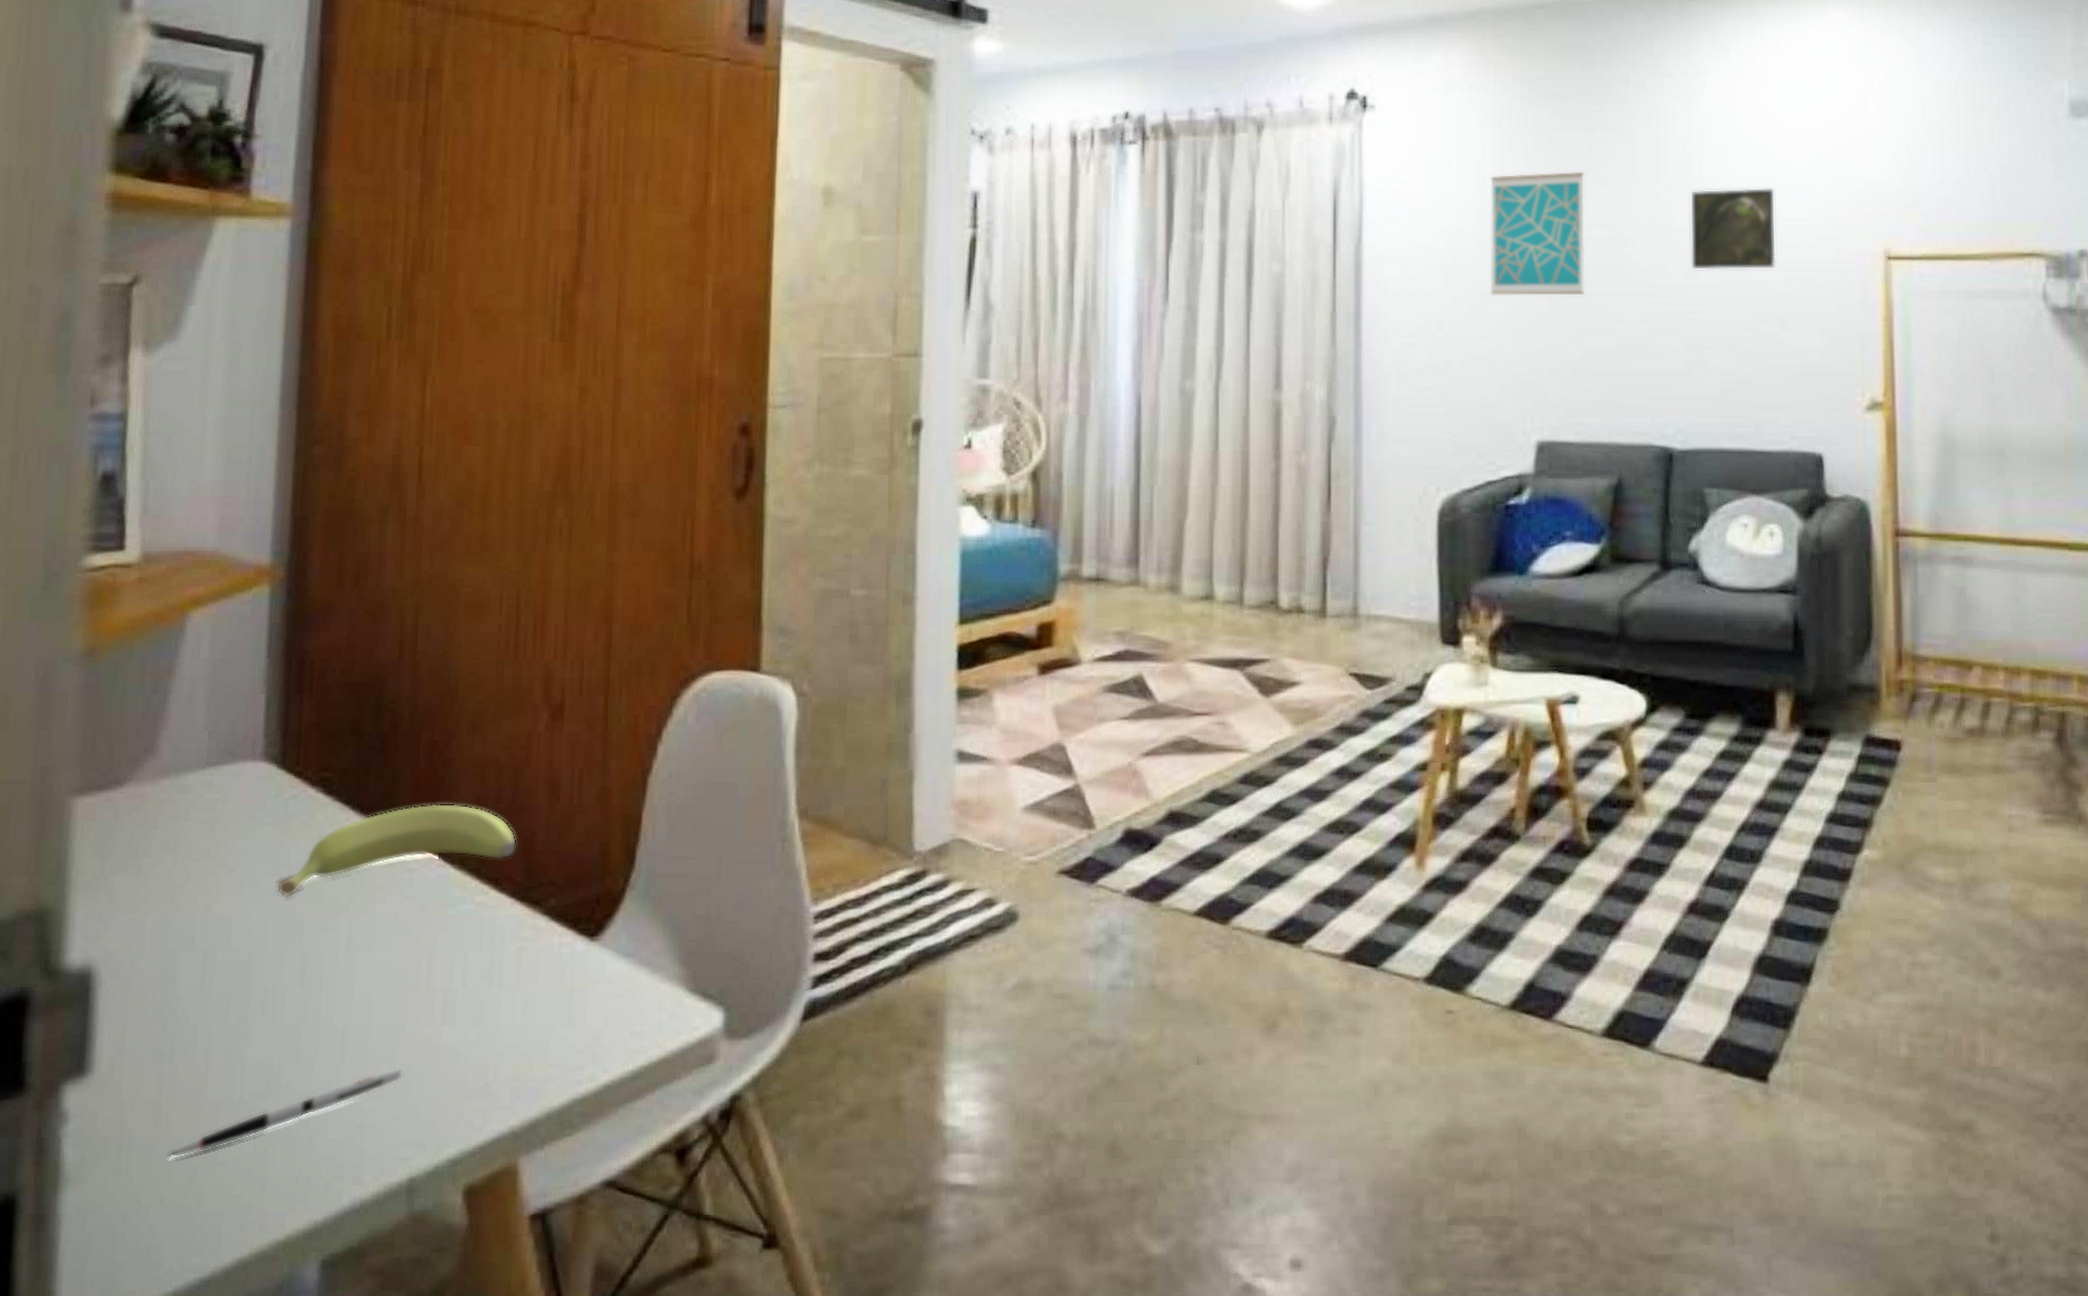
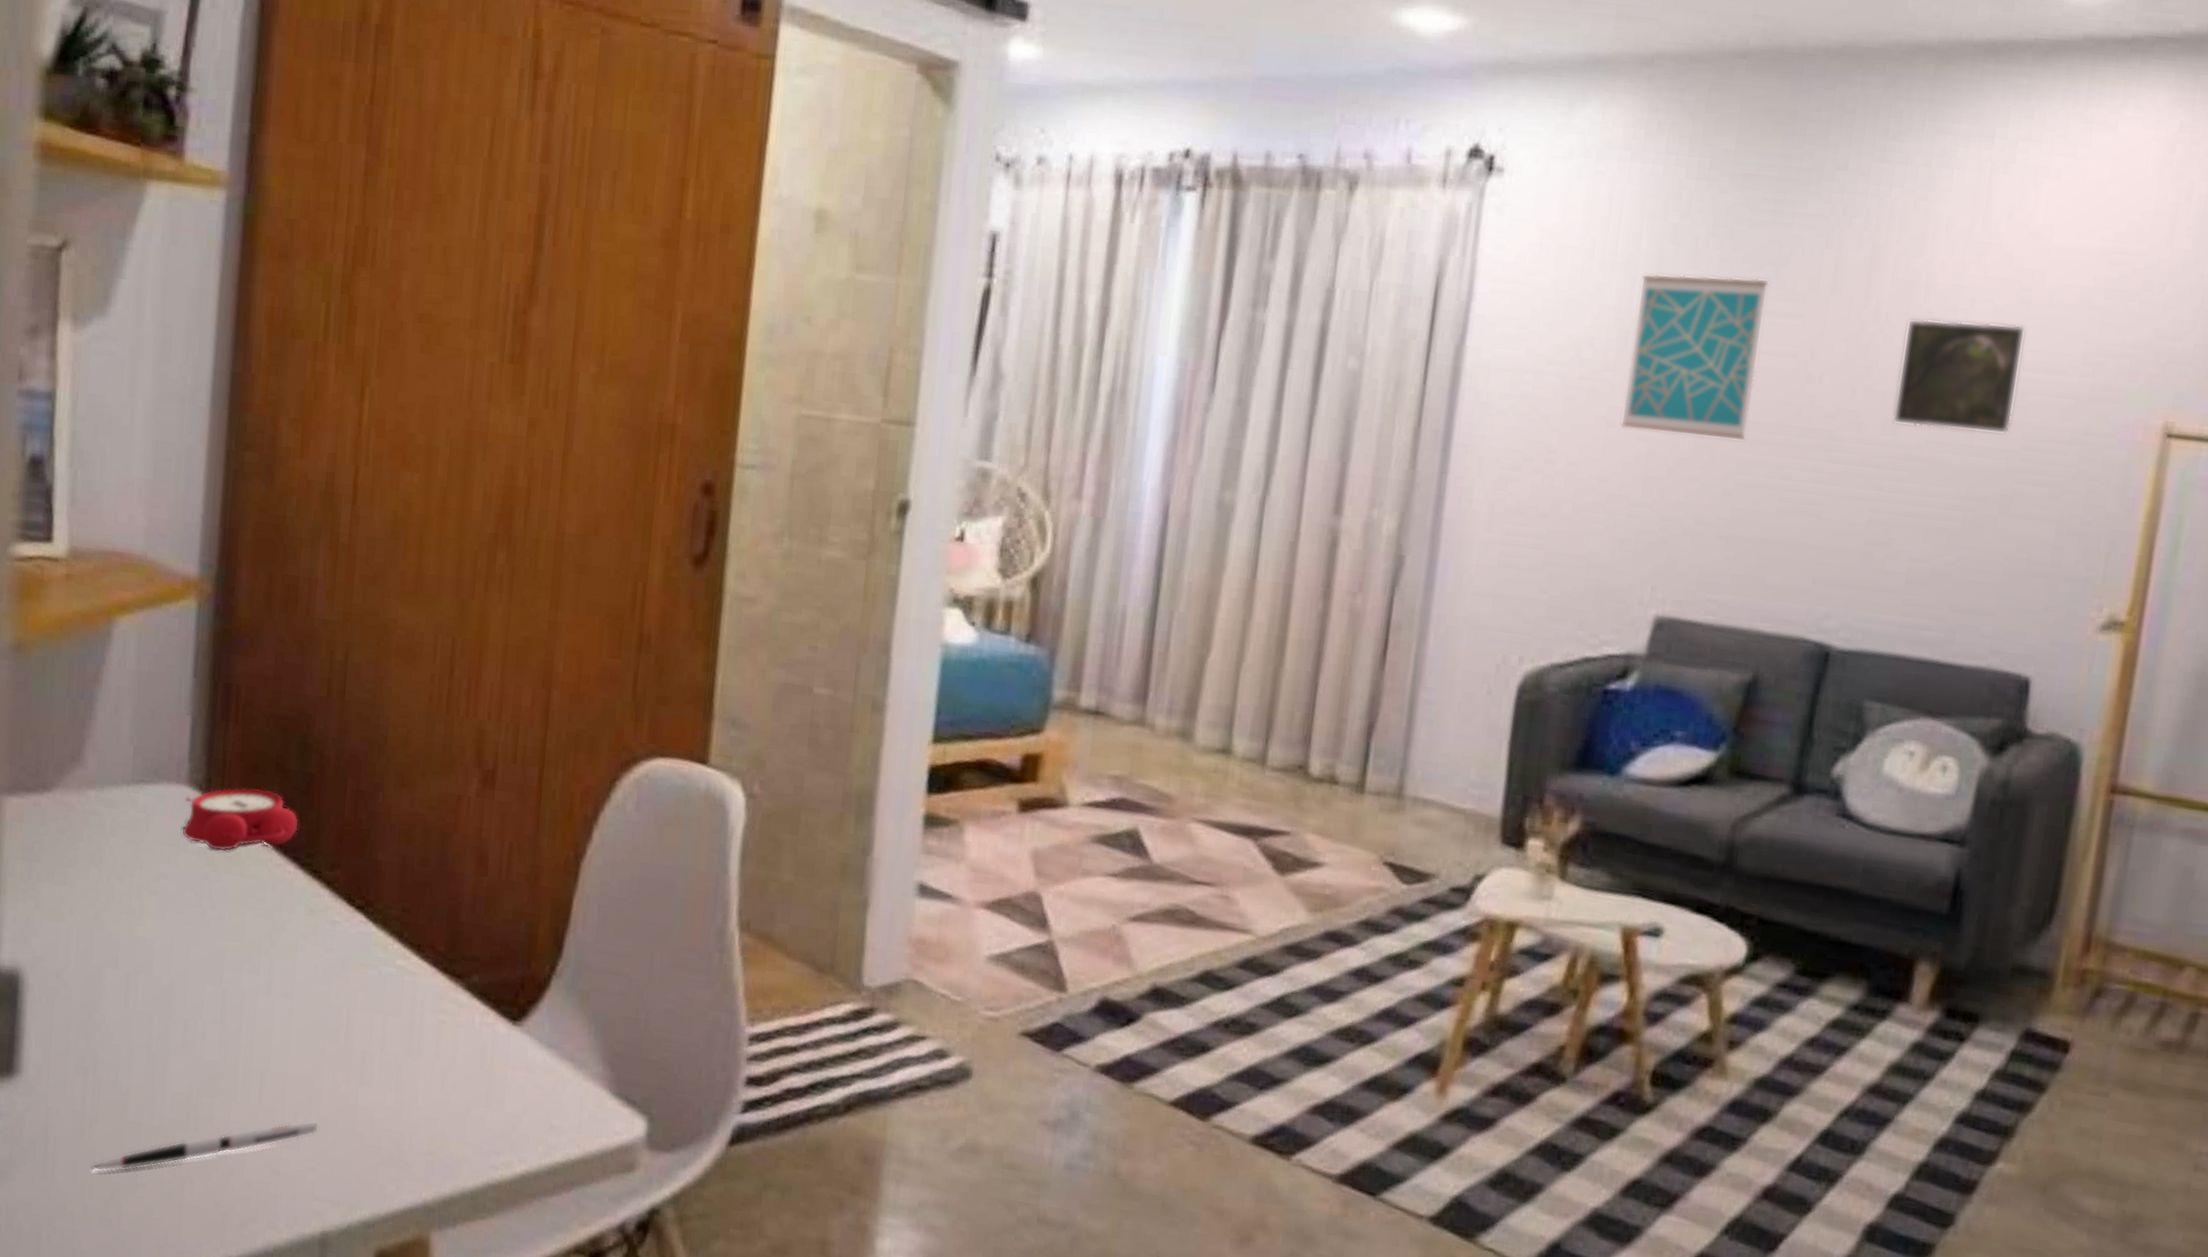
alarm clock: none [259,754,374,818] -> present [183,787,299,852]
banana: present [276,803,517,898] -> none [199,855,442,931]

